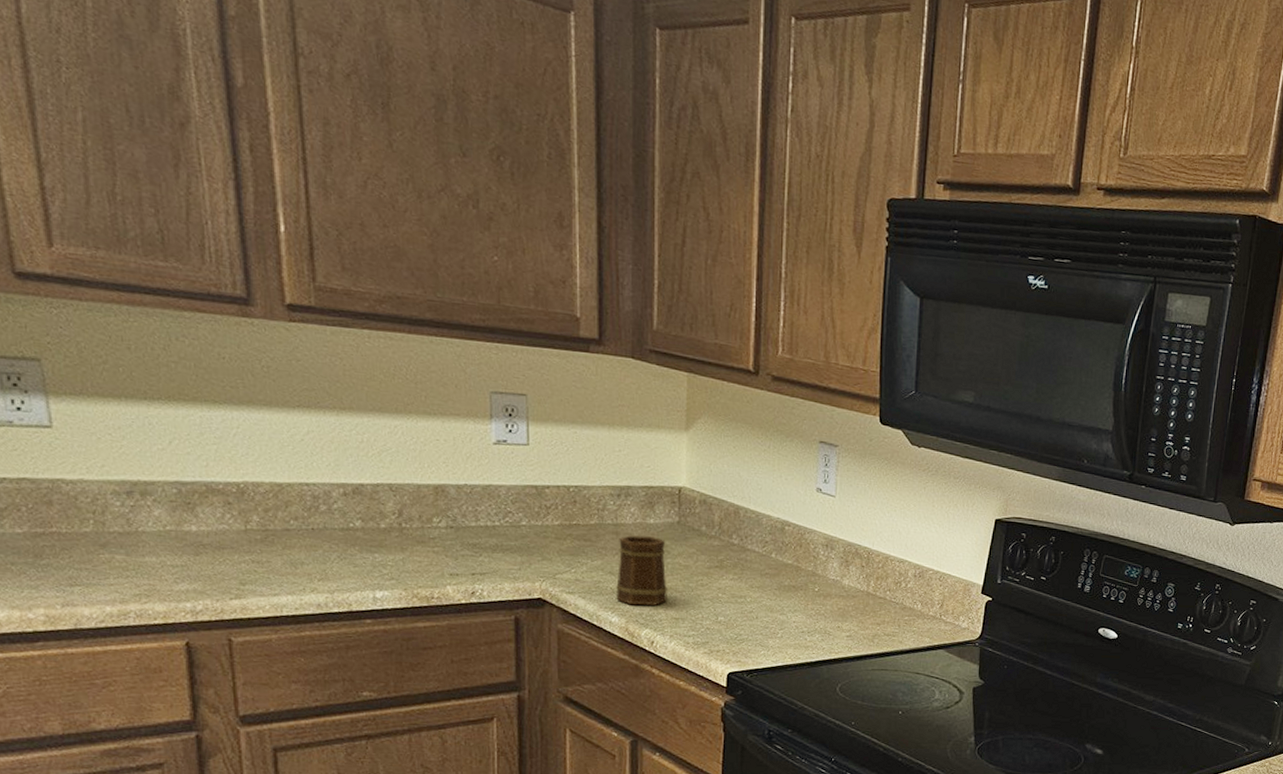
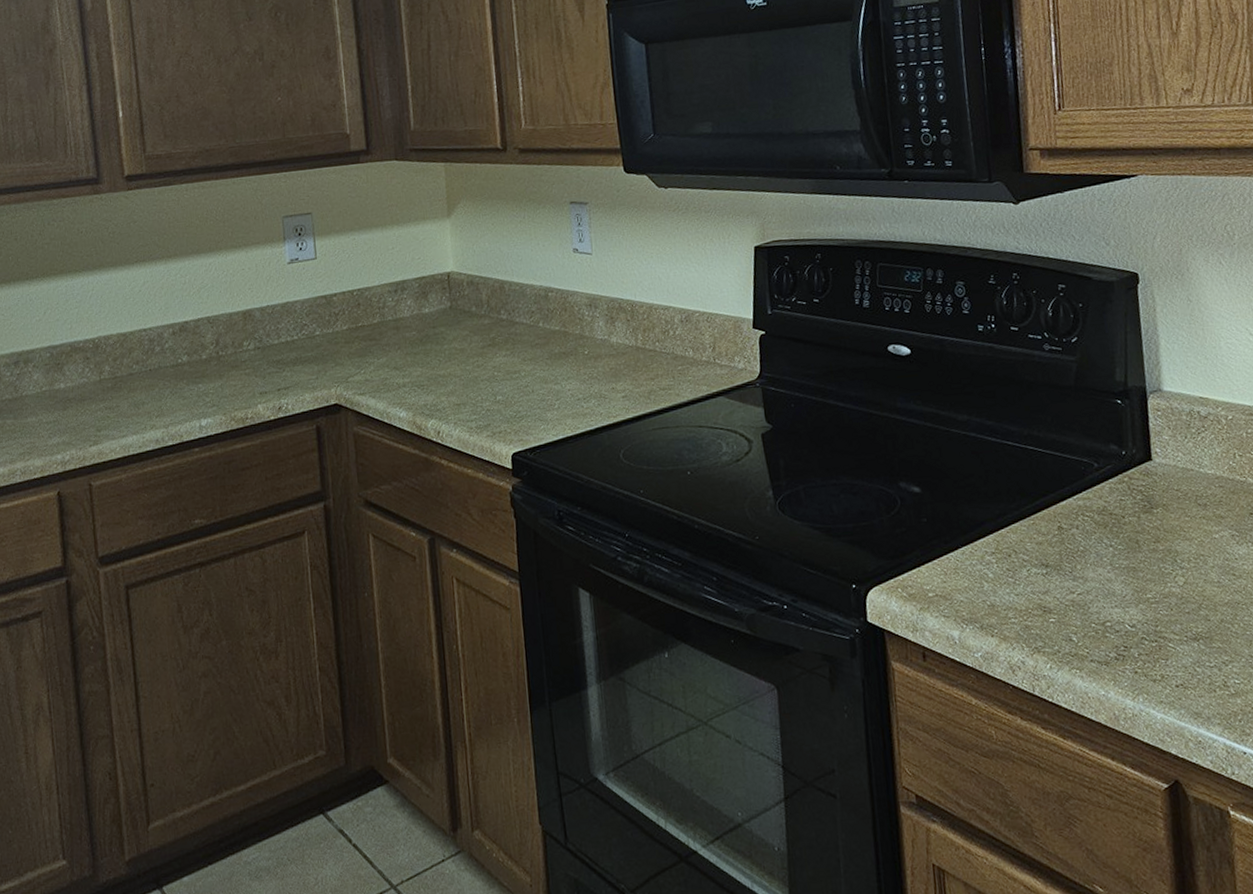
mug: present [615,535,669,606] -> none [399,325,448,398]

